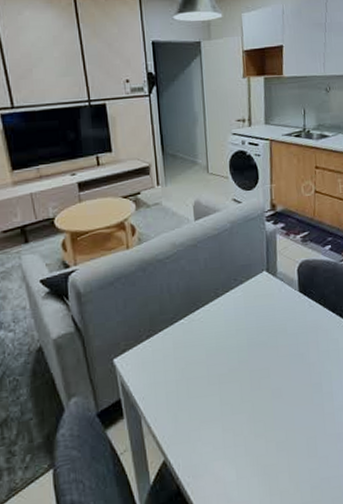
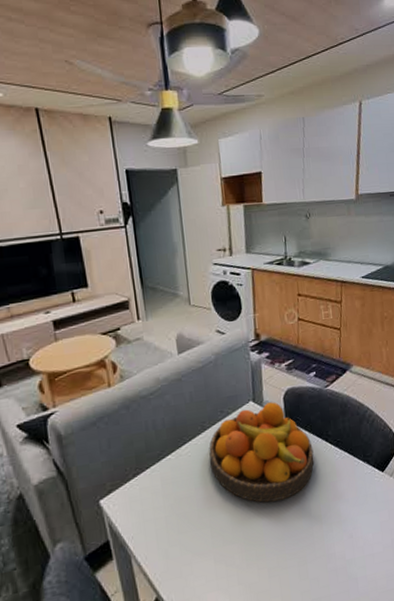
fruit bowl: none [221,273,327,375] -> present [209,402,314,503]

